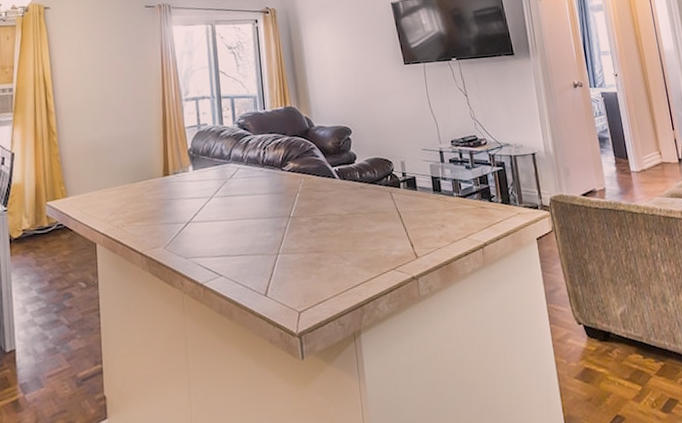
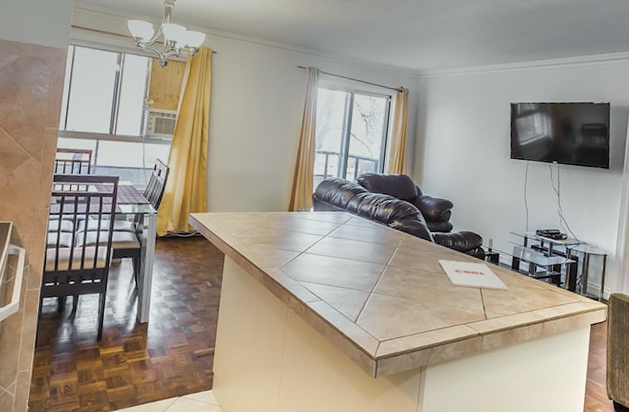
magazine: none [347,192,436,226] -> present [438,259,509,291]

